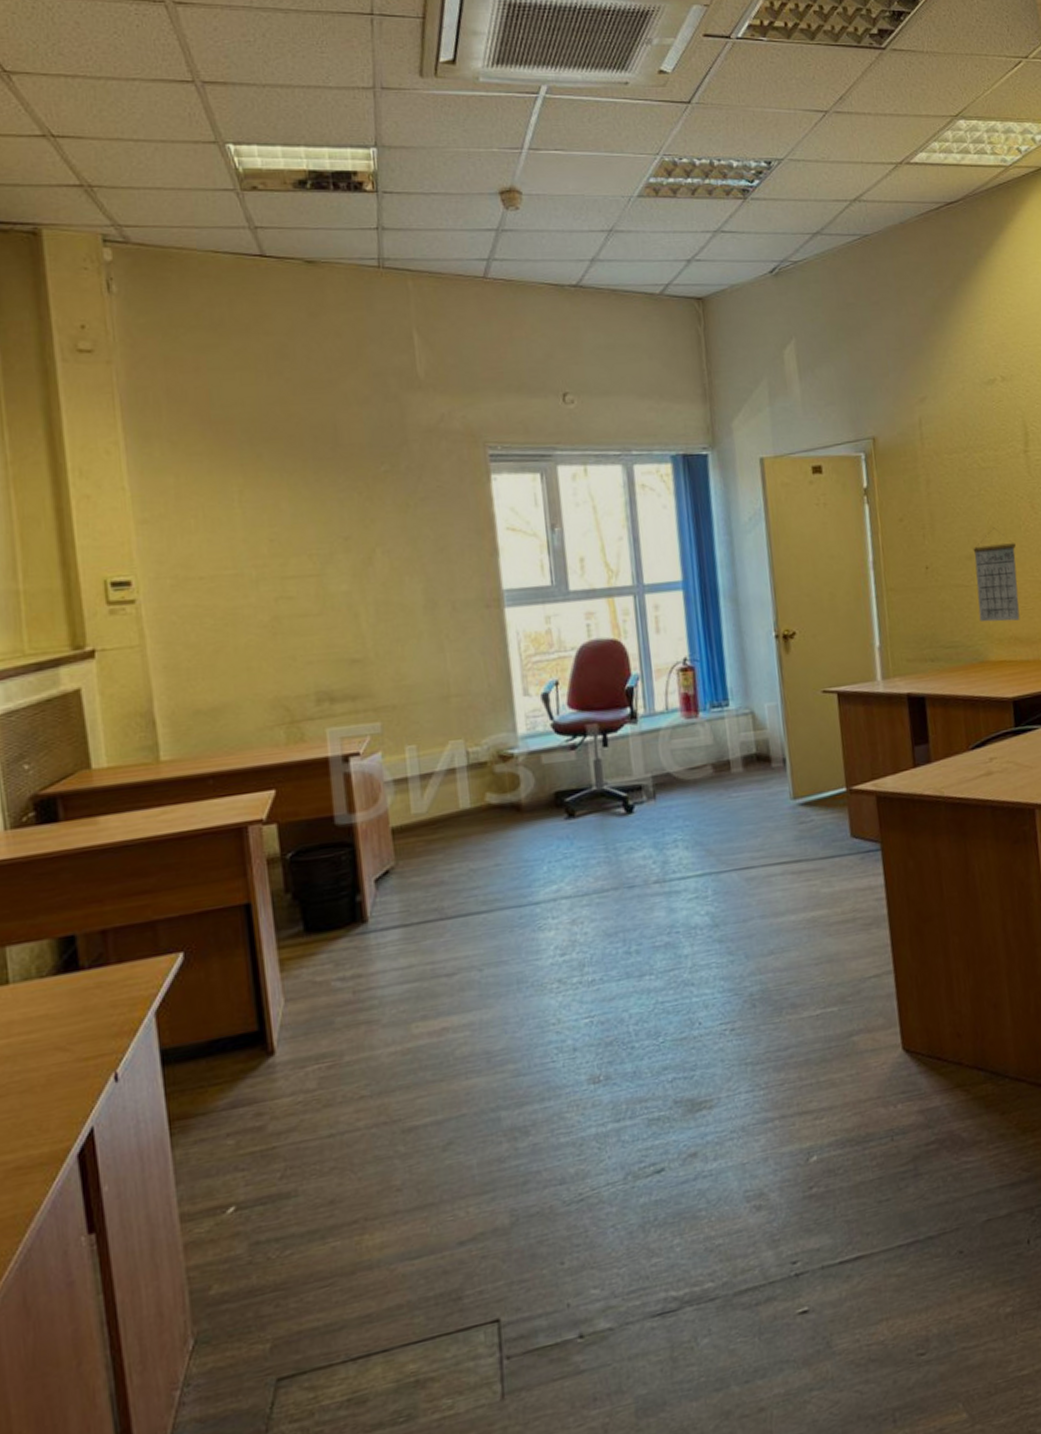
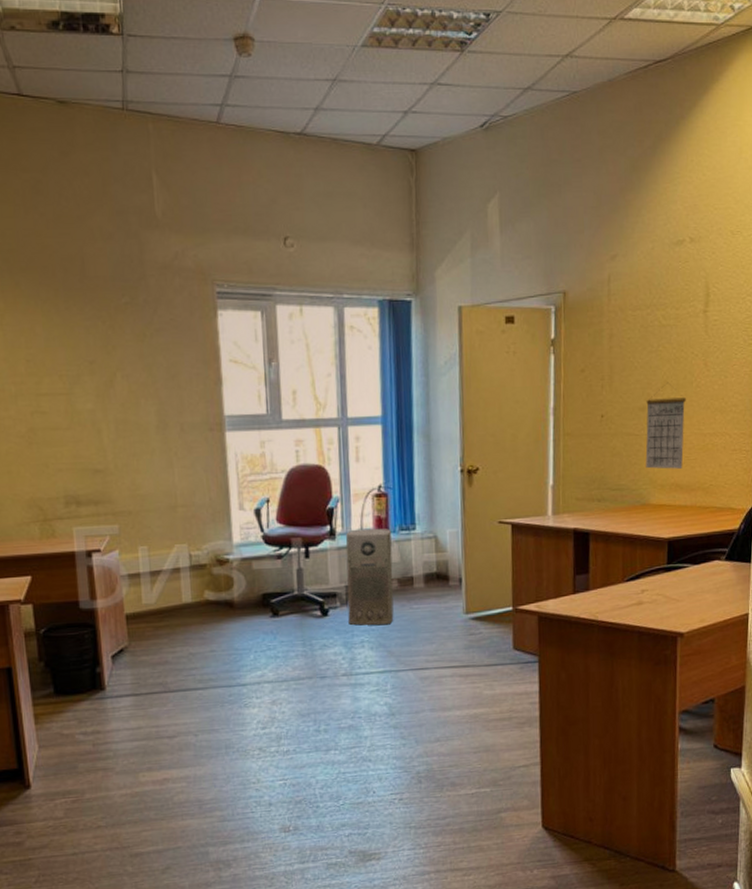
air purifier: none [649,706,711,822] -> present [345,528,394,626]

